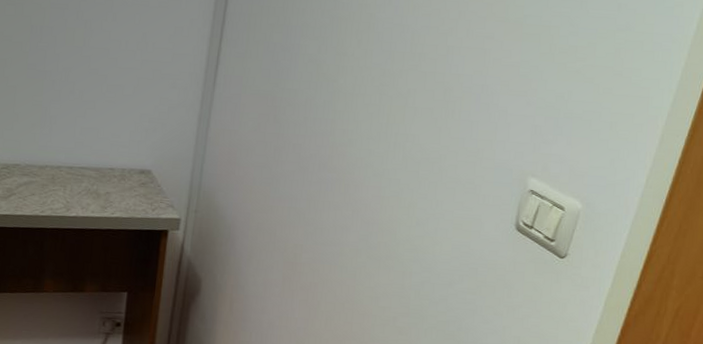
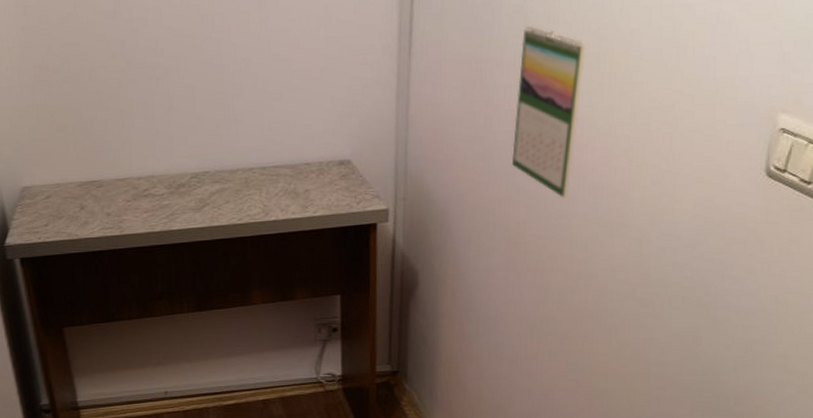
calendar: none [296,73,369,229] -> present [512,25,586,199]

